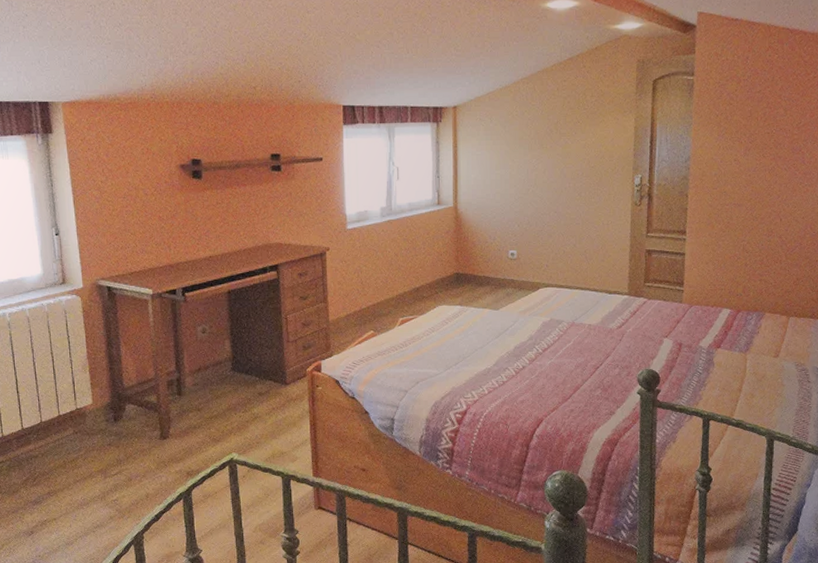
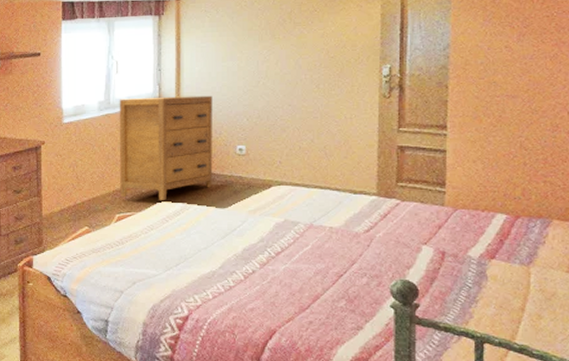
dresser: none [400,202,488,304] -> present [119,95,213,200]

